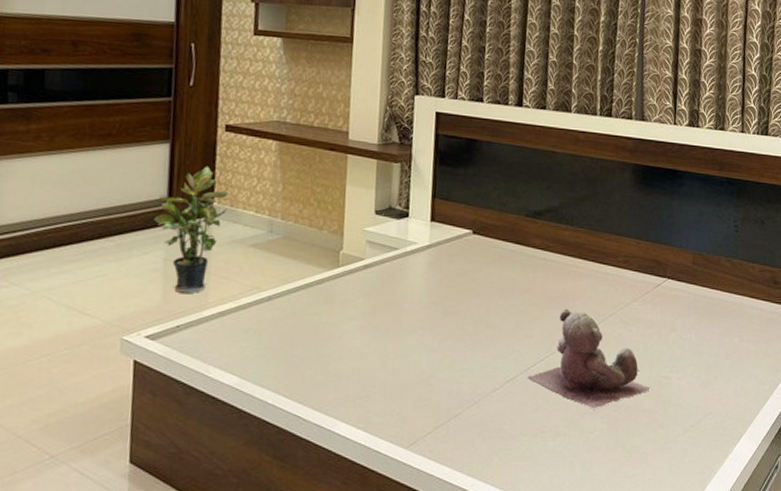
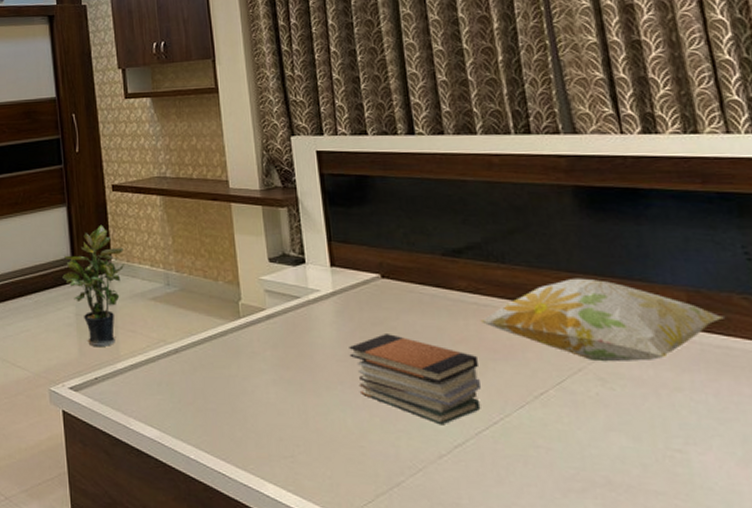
book stack: none [434,284,538,364] -> present [349,334,481,425]
stuffed animal: present [527,308,651,409] -> none [480,361,659,487]
decorative pillow: none [545,240,713,309] -> present [480,278,724,362]

